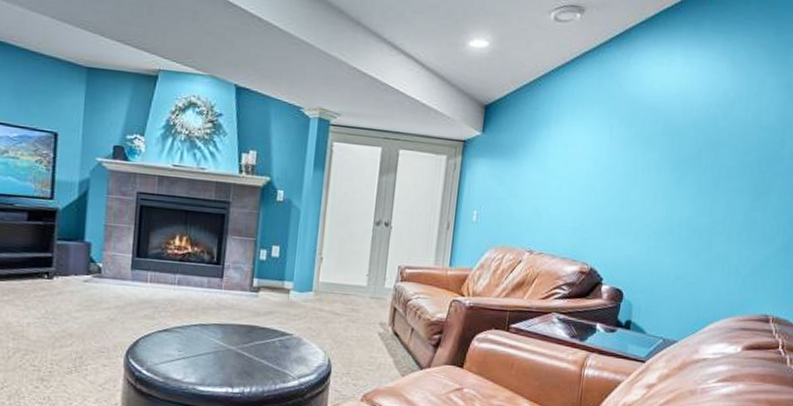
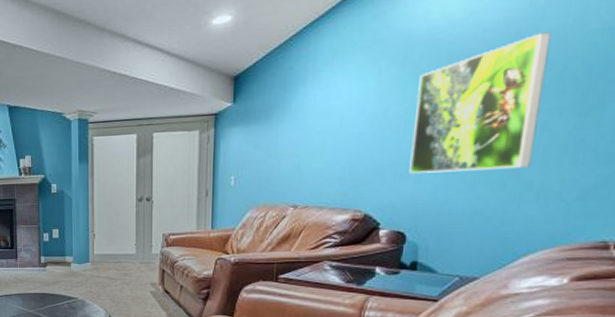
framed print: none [629,120,737,241] -> present [409,31,552,174]

